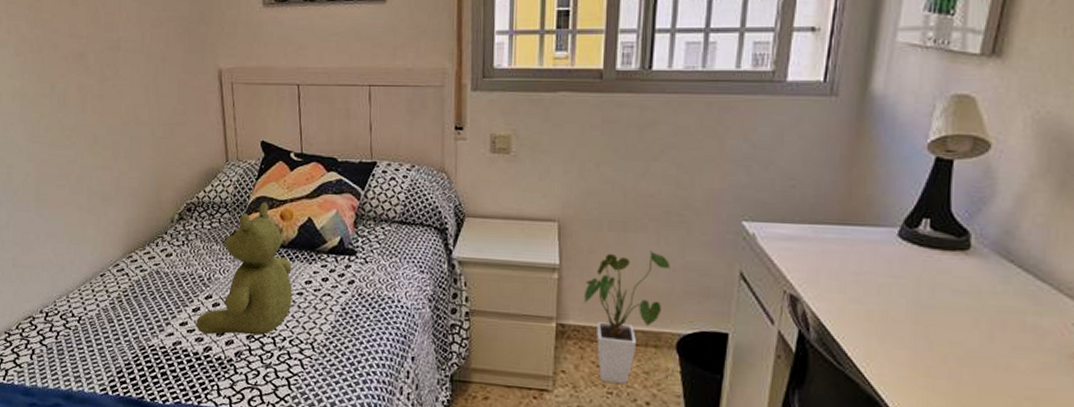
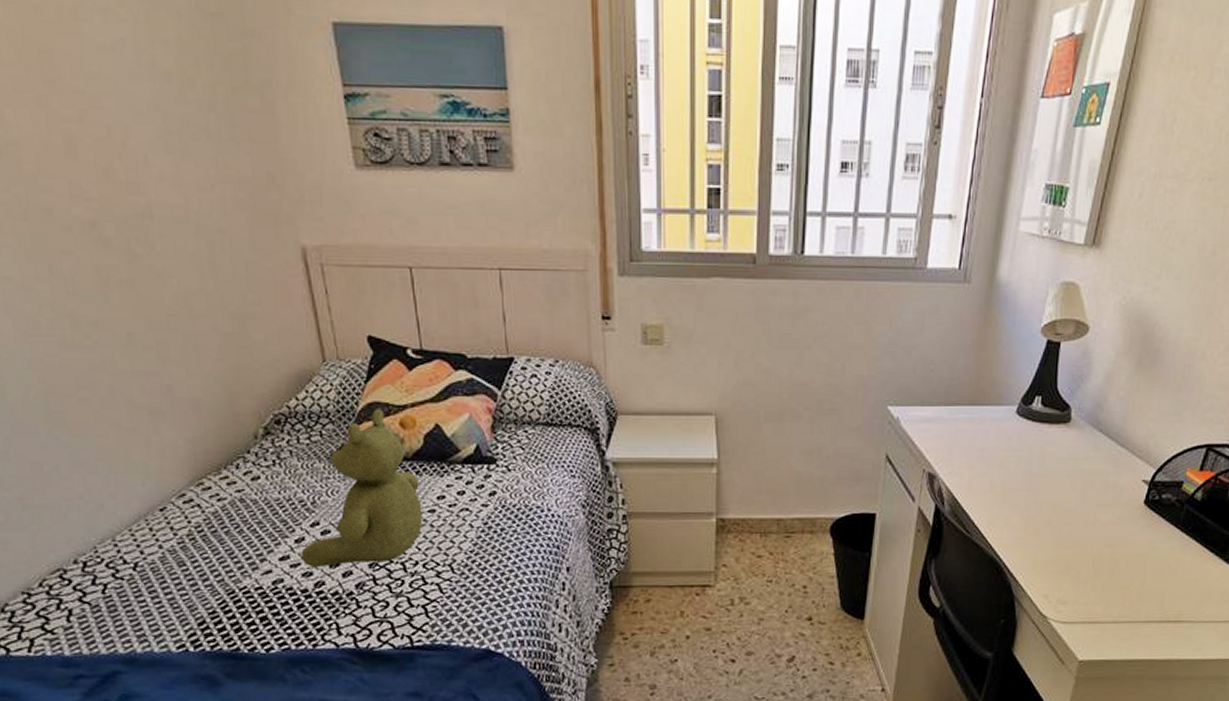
house plant: present [584,251,671,384] -> none [743,439,824,571]

